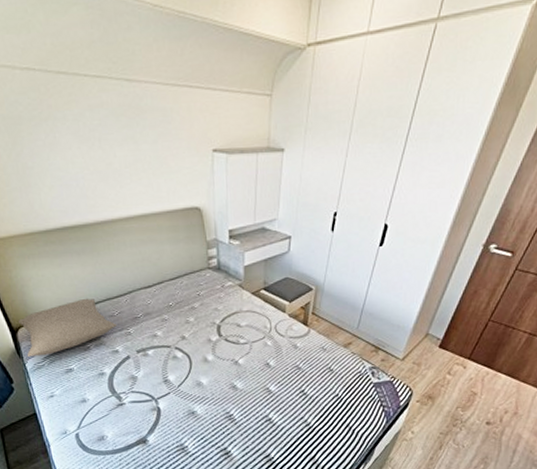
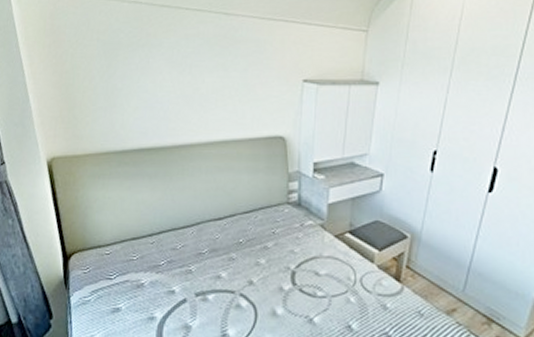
pillow: present [18,298,118,357] -> none [74,226,179,289]

